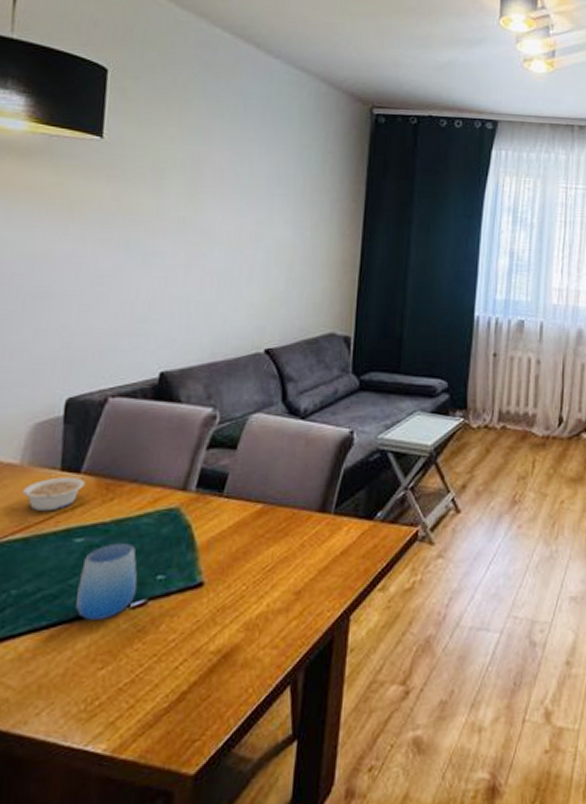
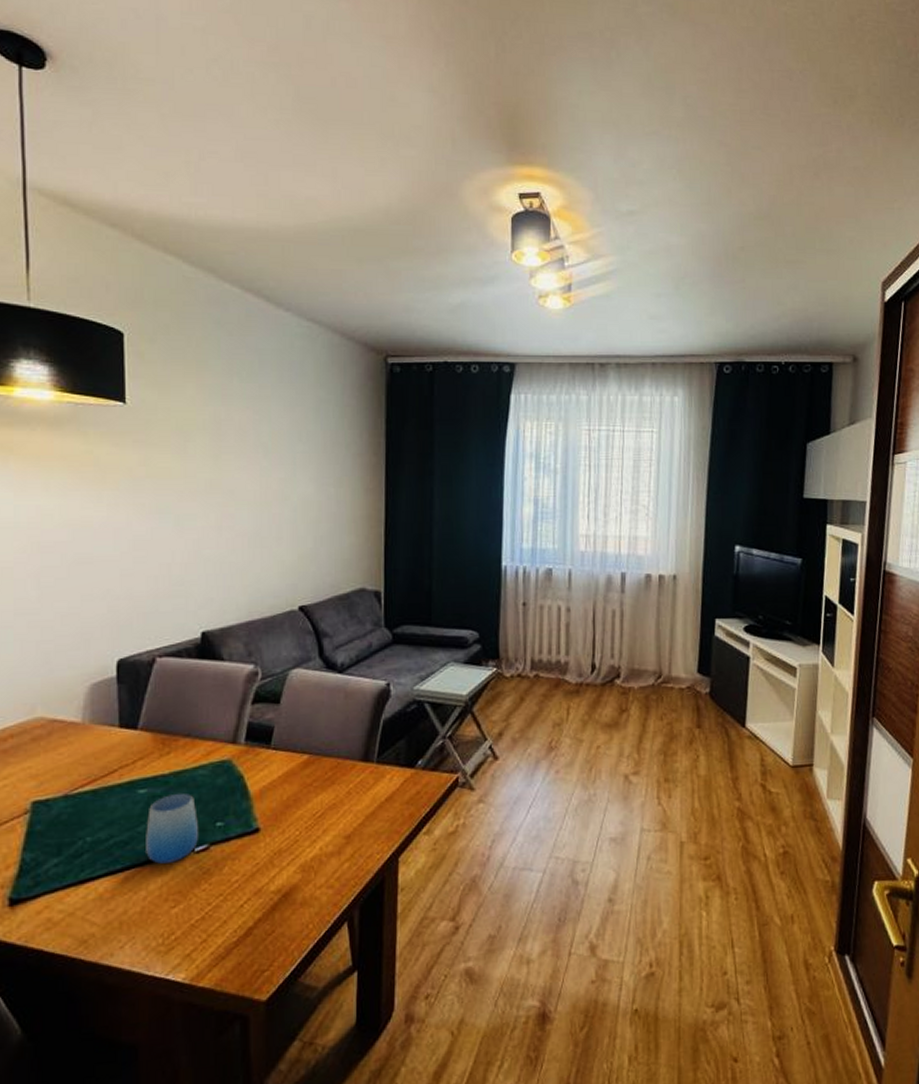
legume: present [21,476,85,512] -> none [86,732,142,766]

